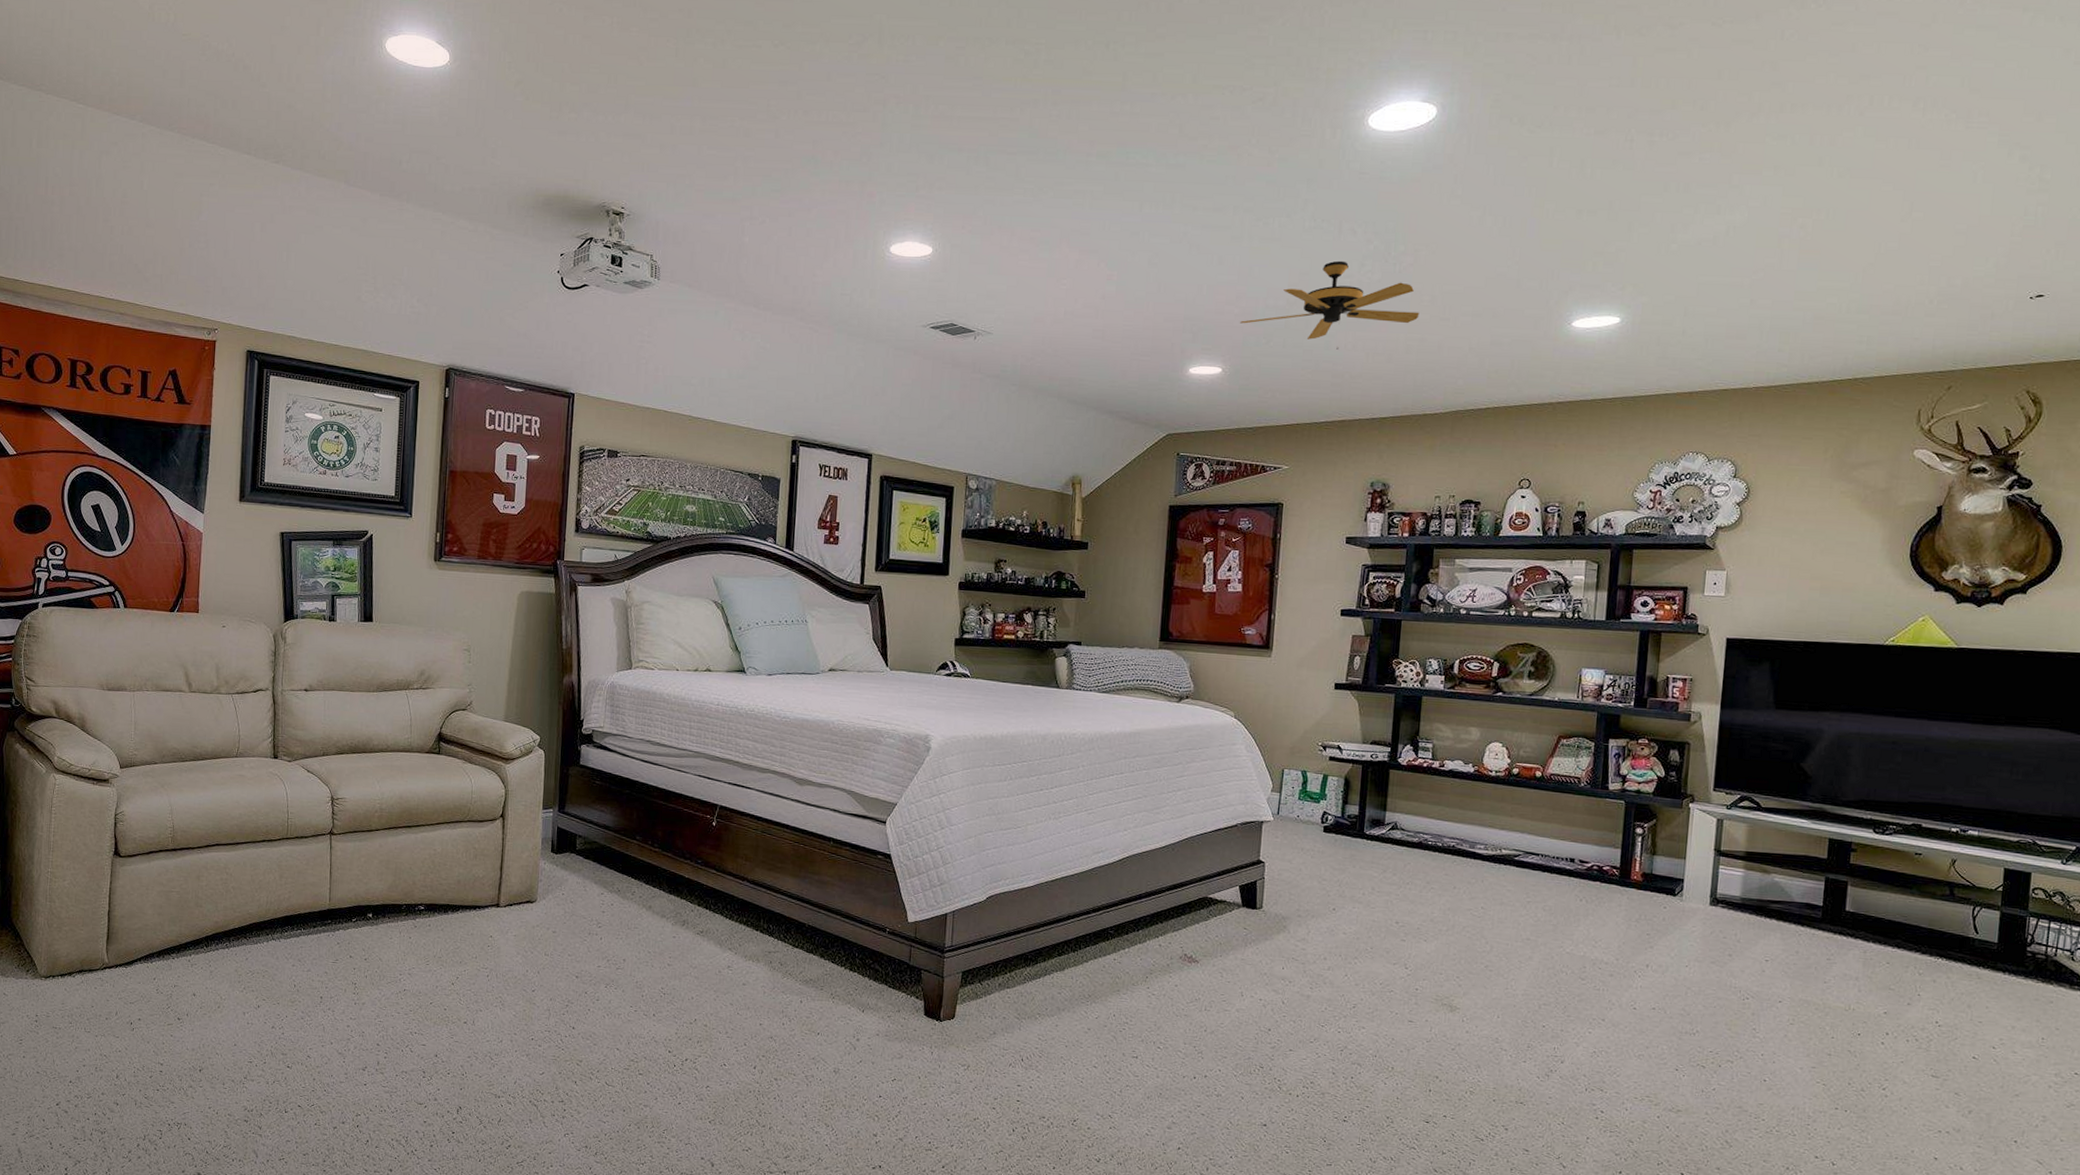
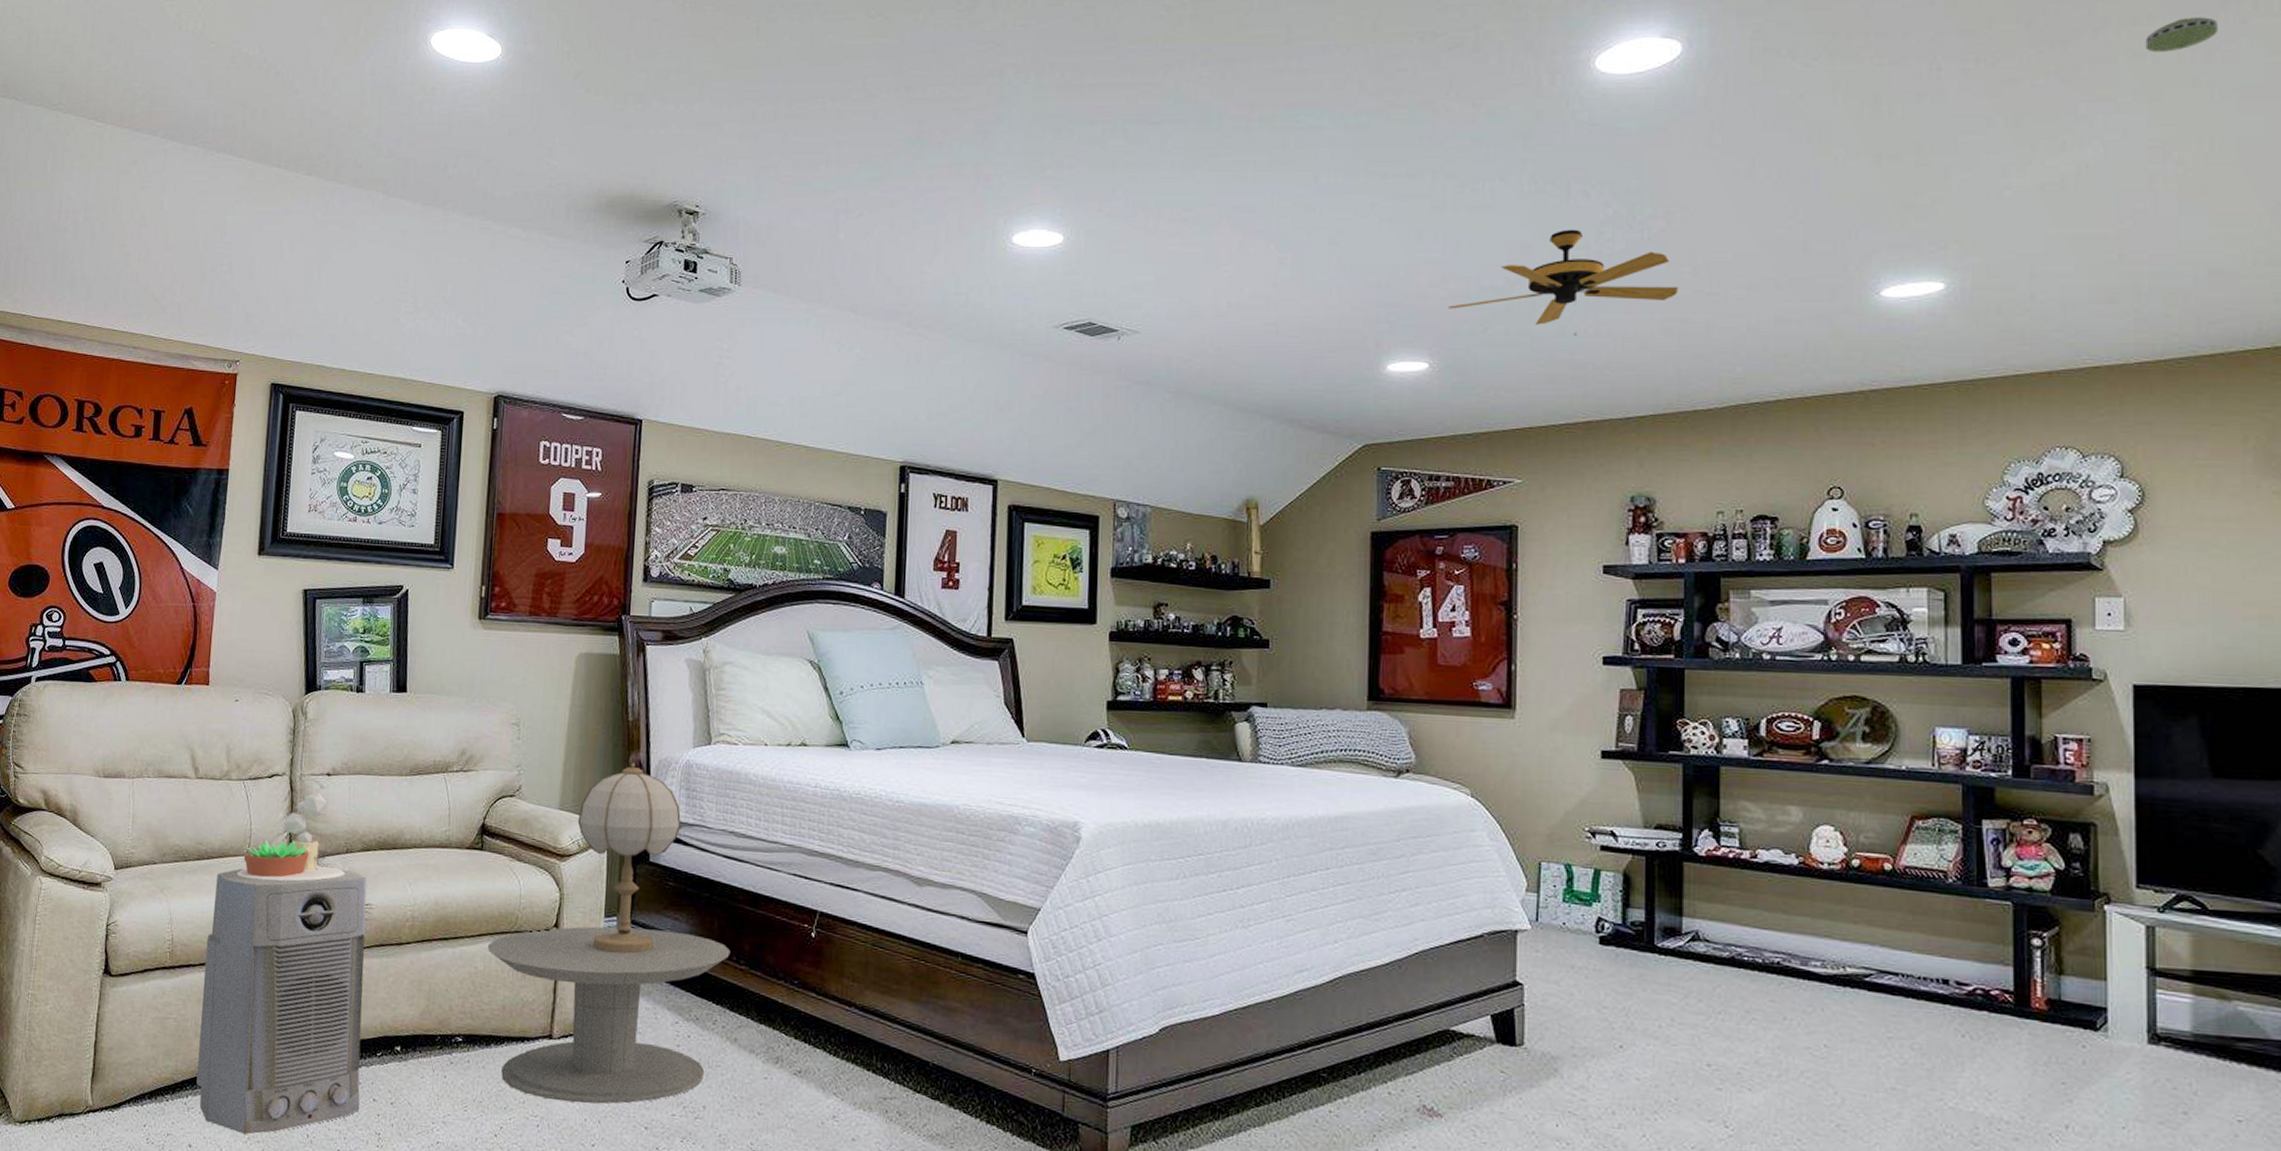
air purifier: none [198,767,341,985] -> present [196,868,367,1135]
succulent plant: none [227,697,322,779] -> present [236,783,345,882]
side table: none [445,817,647,959] -> present [488,926,731,1105]
table lamp: none [520,683,606,839] -> present [577,762,681,954]
smoke detector: none [1787,108,1842,136] -> present [2145,17,2218,53]

